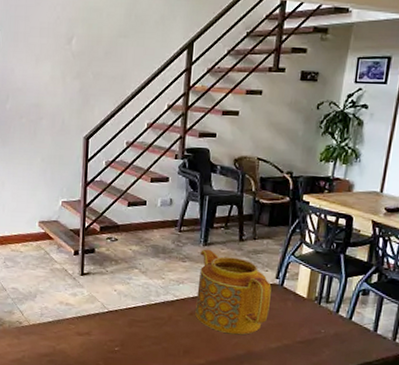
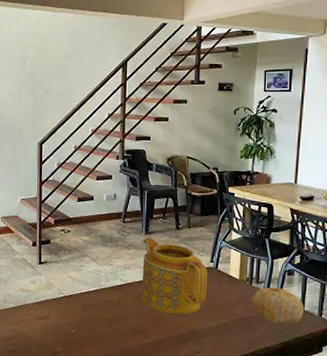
fruit: none [318,307,378,348] -> present [251,287,305,324]

